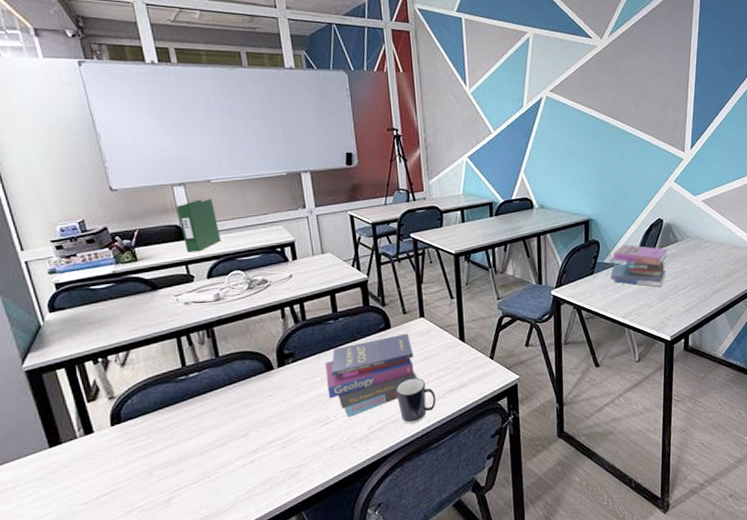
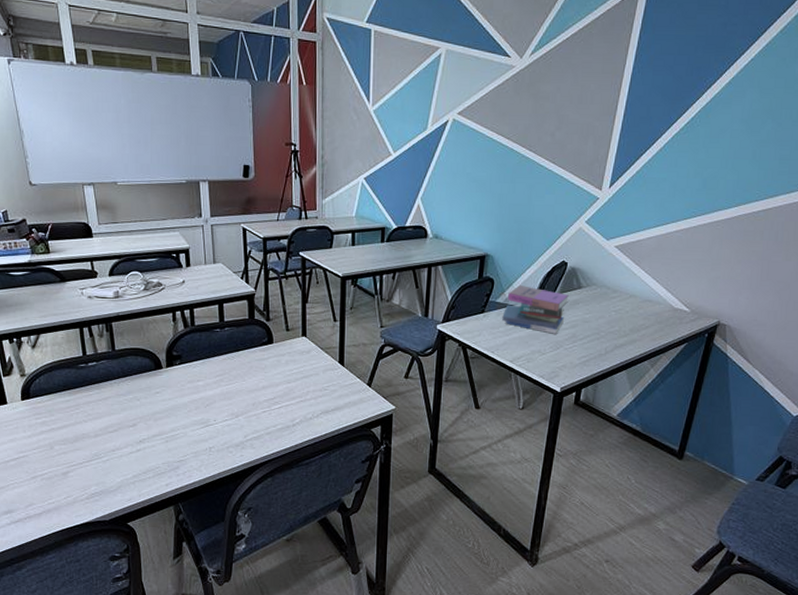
binder: present [177,199,221,253] -> none [86,200,123,250]
books: present [325,333,420,417] -> none [209,350,297,423]
mug: present [395,377,436,424] -> none [272,394,311,438]

